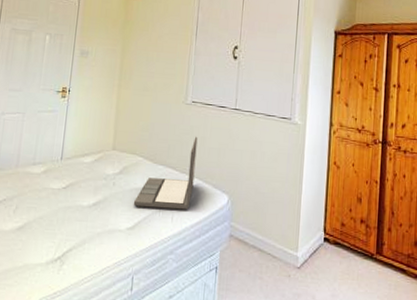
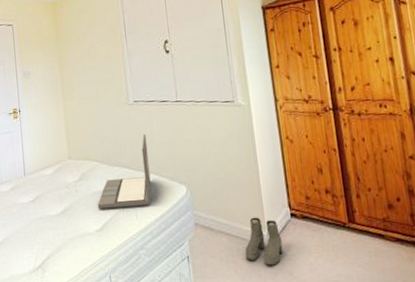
boots: none [272,236,311,287] -> present [245,217,283,266]

